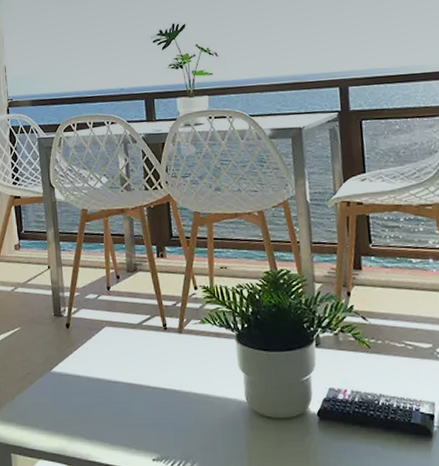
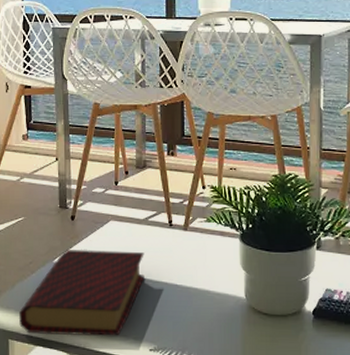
book: none [19,357,143,448] -> present [18,249,144,336]

